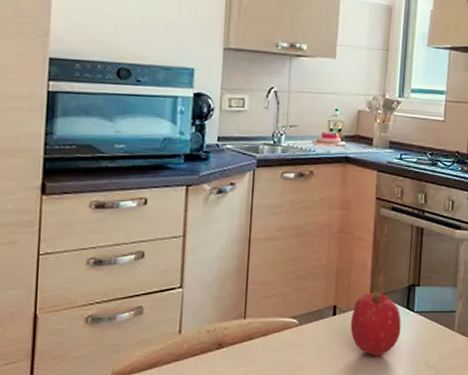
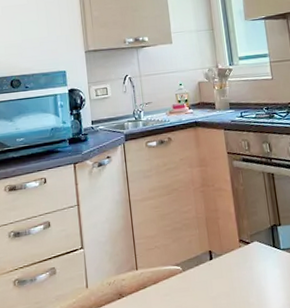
fruit: present [350,289,401,356] -> none [226,233,273,294]

